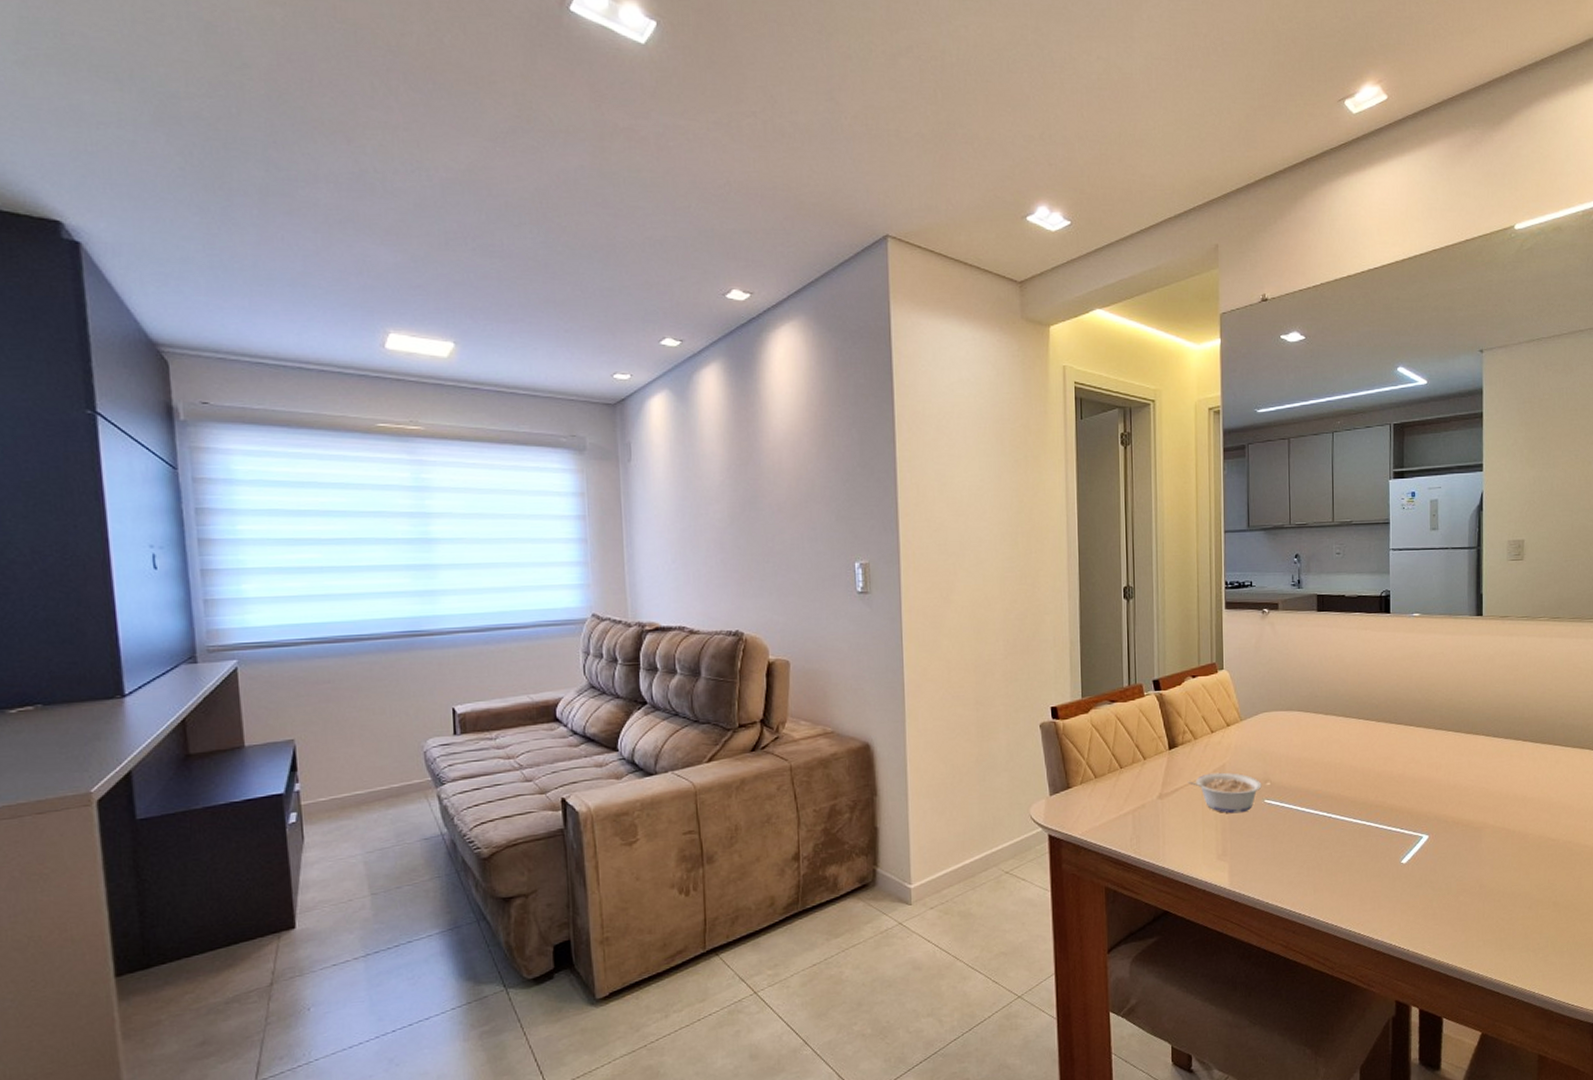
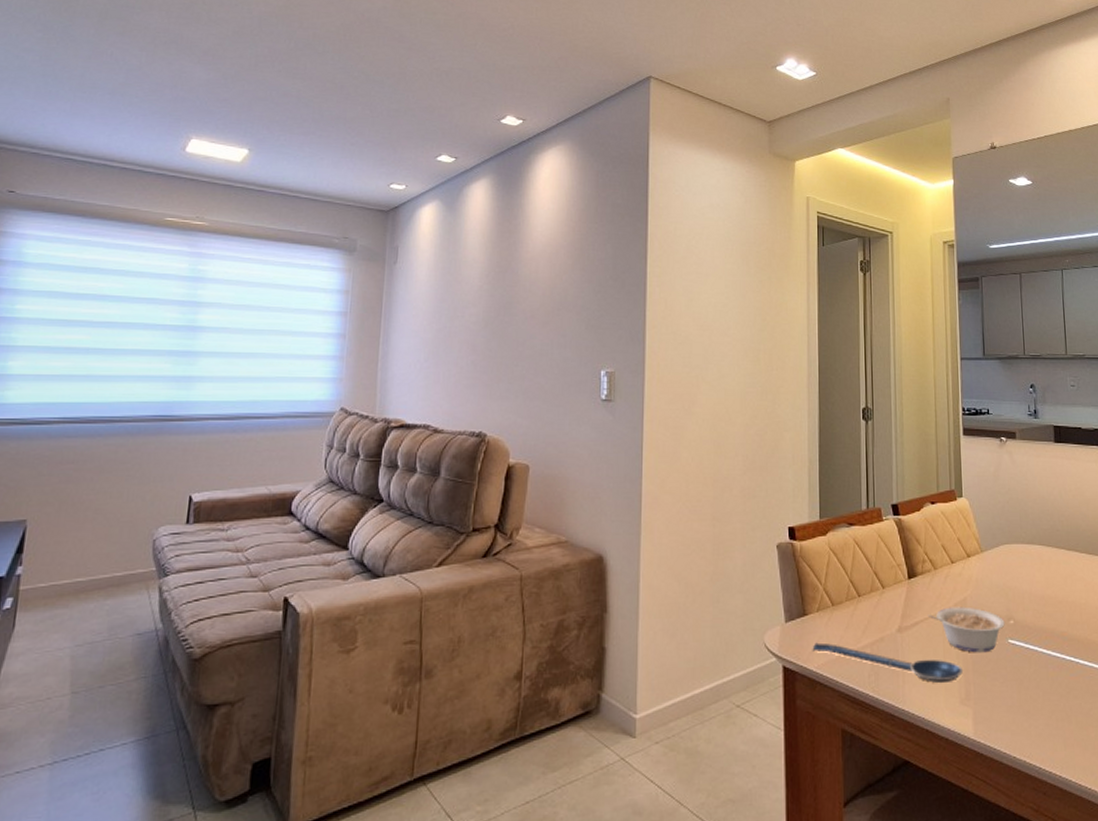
spoon: none [1076,812,1220,843] -> present [812,642,963,684]

